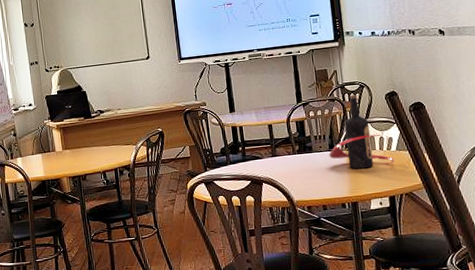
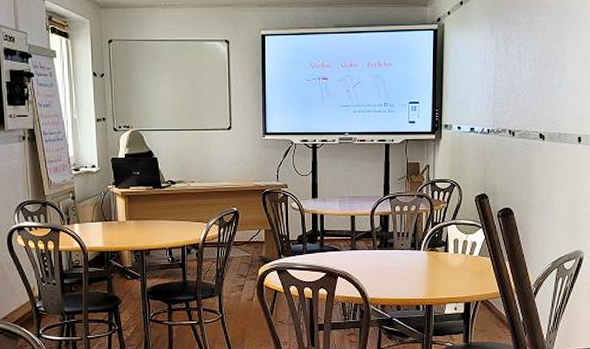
bottle: present [329,94,394,170] -> none [410,192,475,271]

